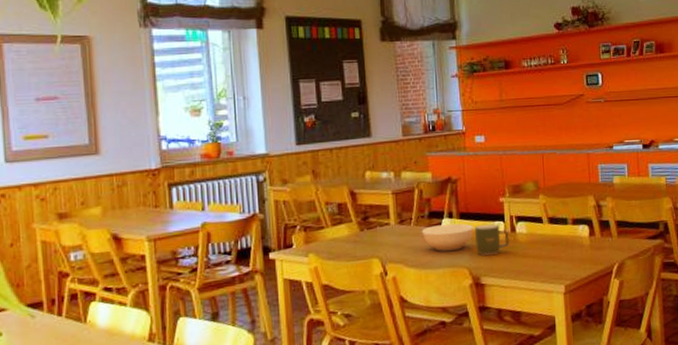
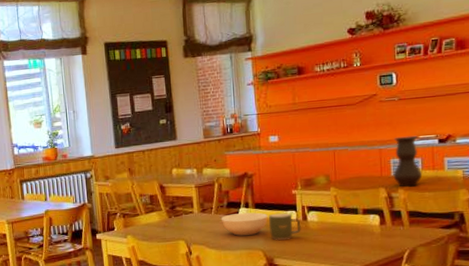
vase: none [600,140,629,195] -> present [393,135,423,187]

